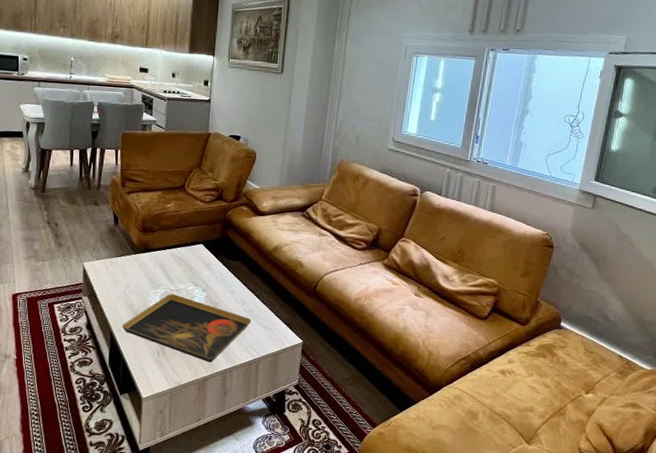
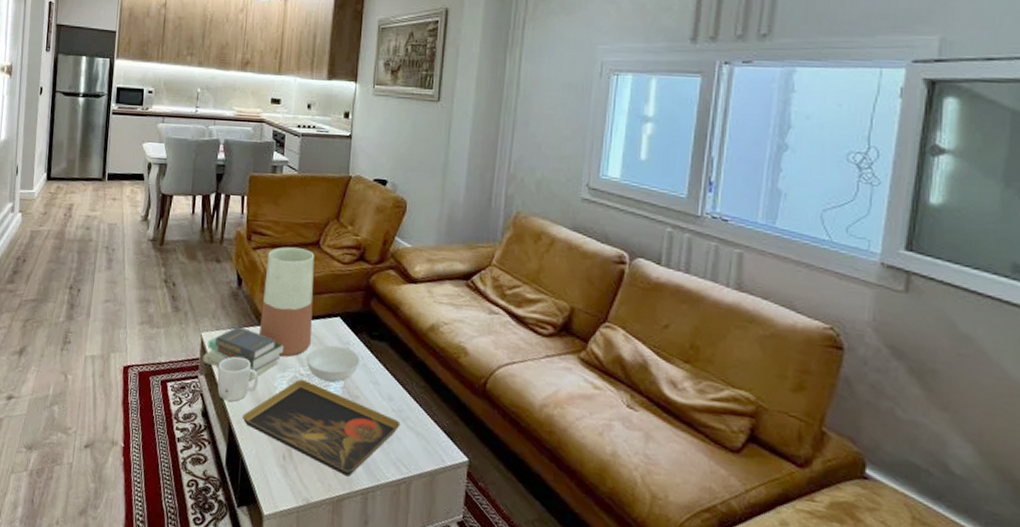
books: none [85,256,156,298] -> present [203,326,284,381]
mug: none [99,279,136,315] -> present [217,356,259,402]
vase: none [135,191,181,278] -> present [260,247,315,357]
bowl: none [174,266,219,294] -> present [305,345,360,382]

